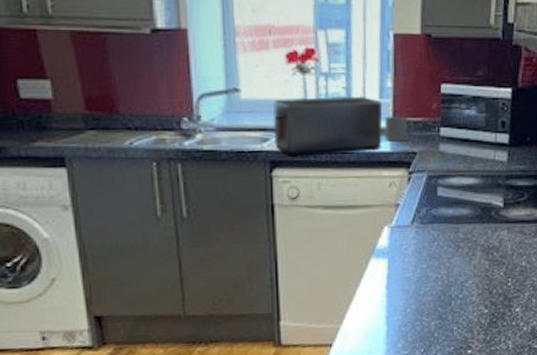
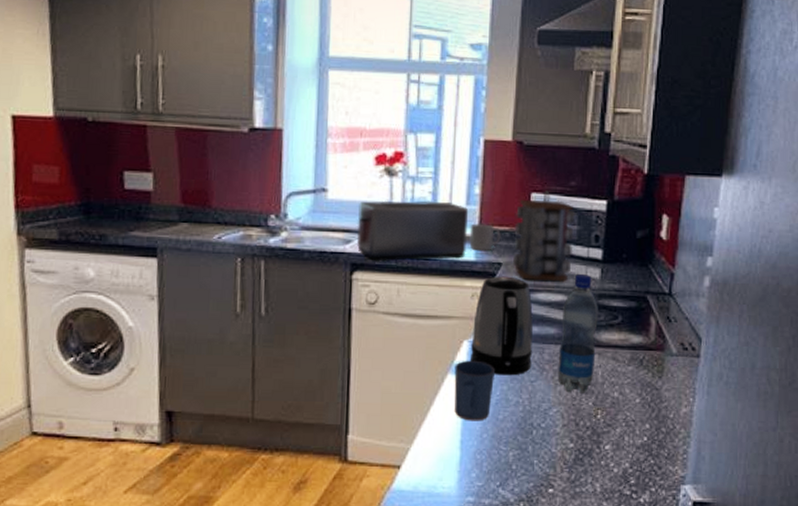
mug: none [377,243,414,299] -> present [454,360,494,421]
kettle: none [391,164,448,256] -> present [469,276,533,376]
spice rack: none [427,80,483,167] -> present [513,189,576,282]
bottle: none [472,158,506,265] -> present [557,274,598,393]

